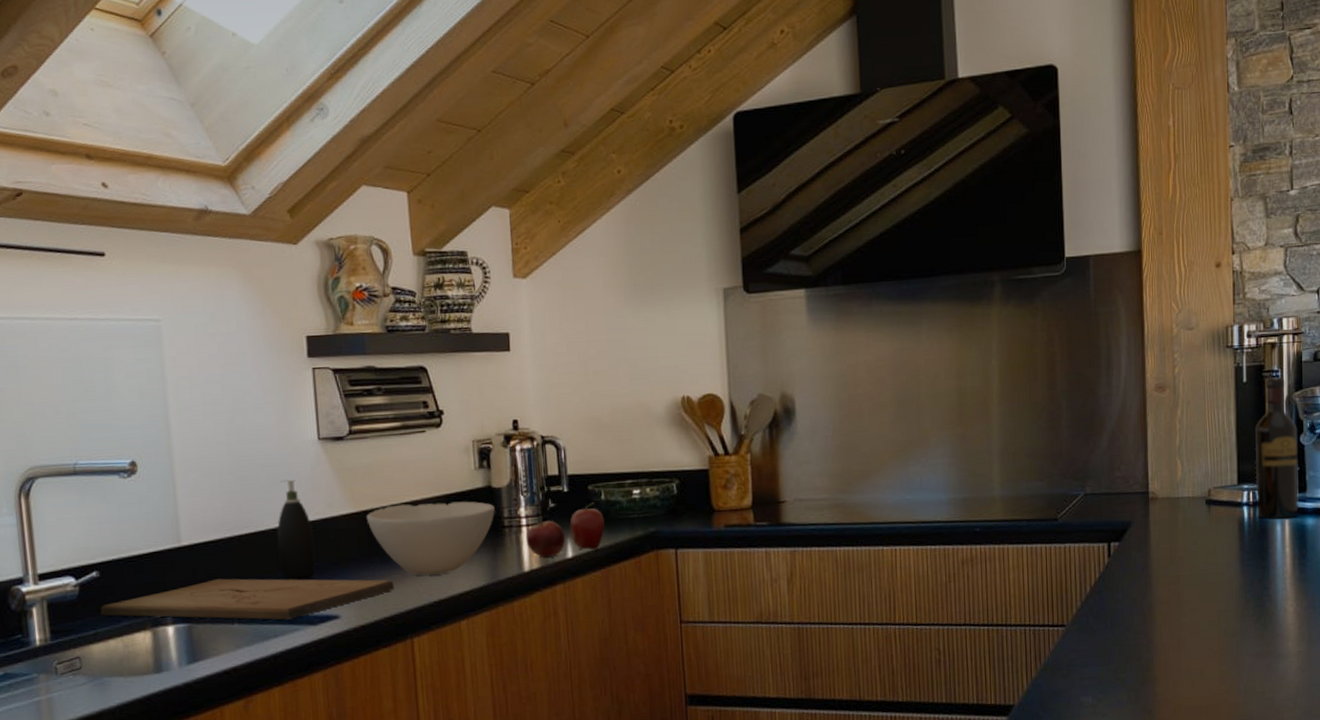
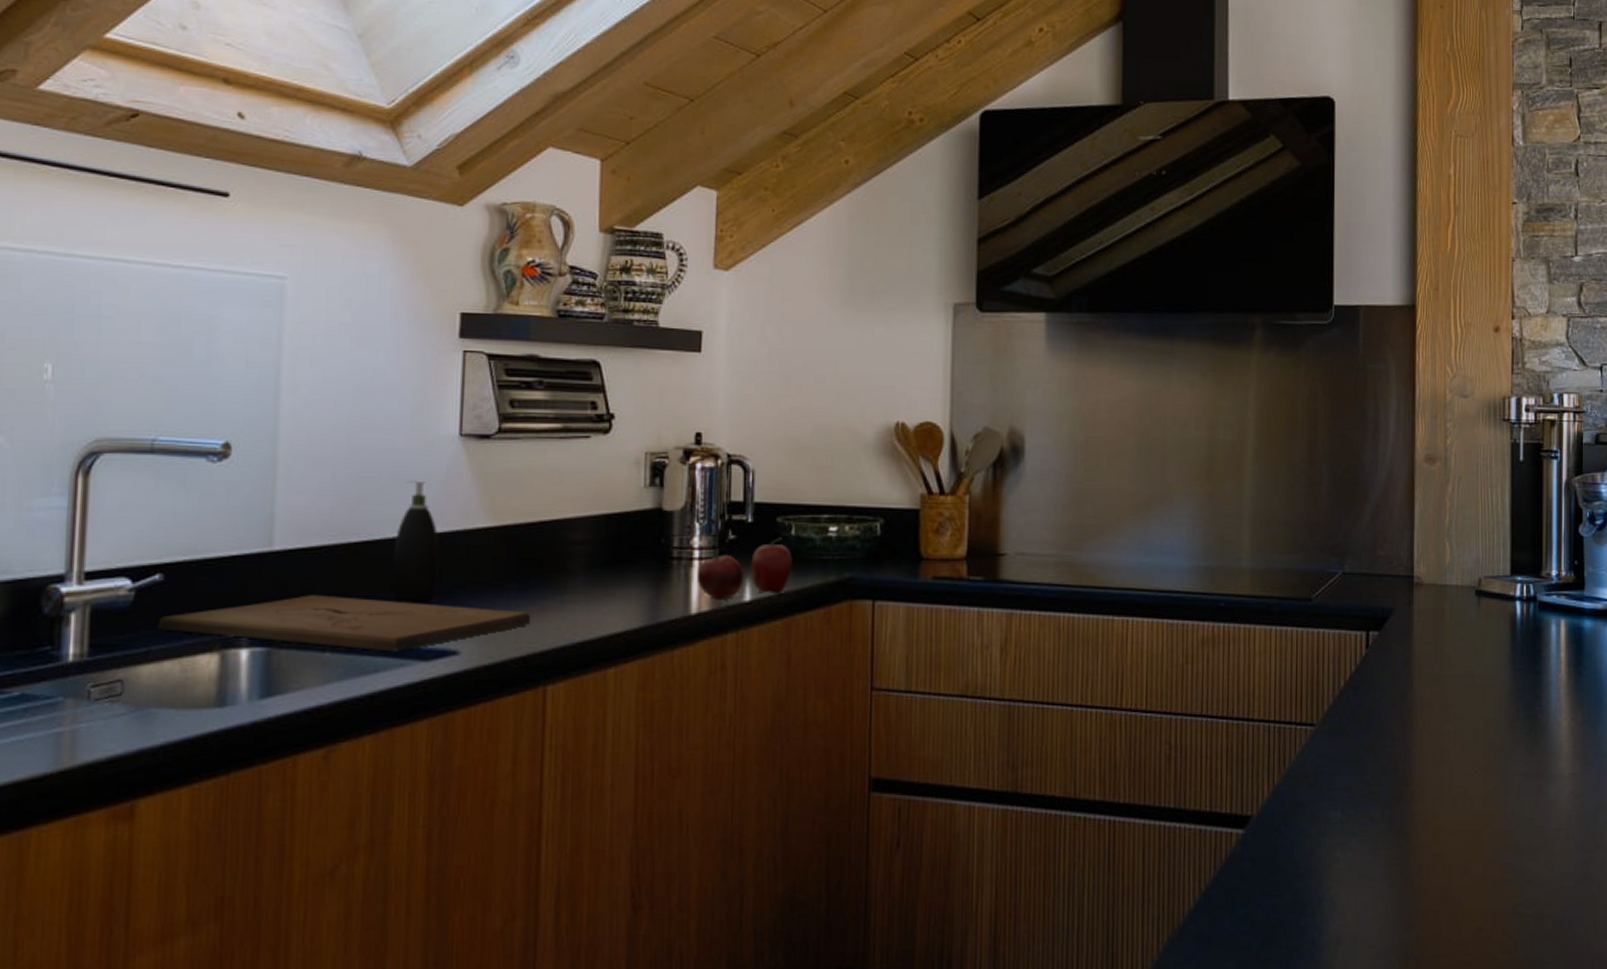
bowl: present [366,501,495,575] -> none [506,521,663,609]
wine bottle: present [1255,376,1299,519] -> none [1530,458,1576,618]

